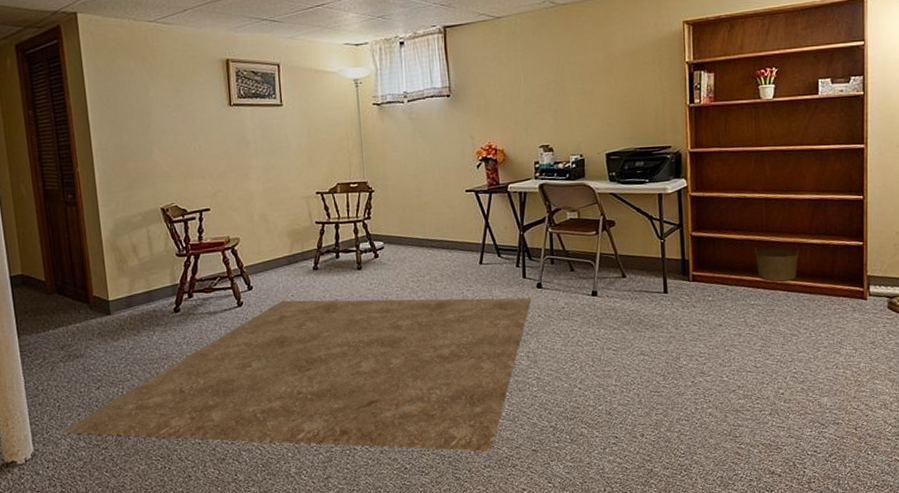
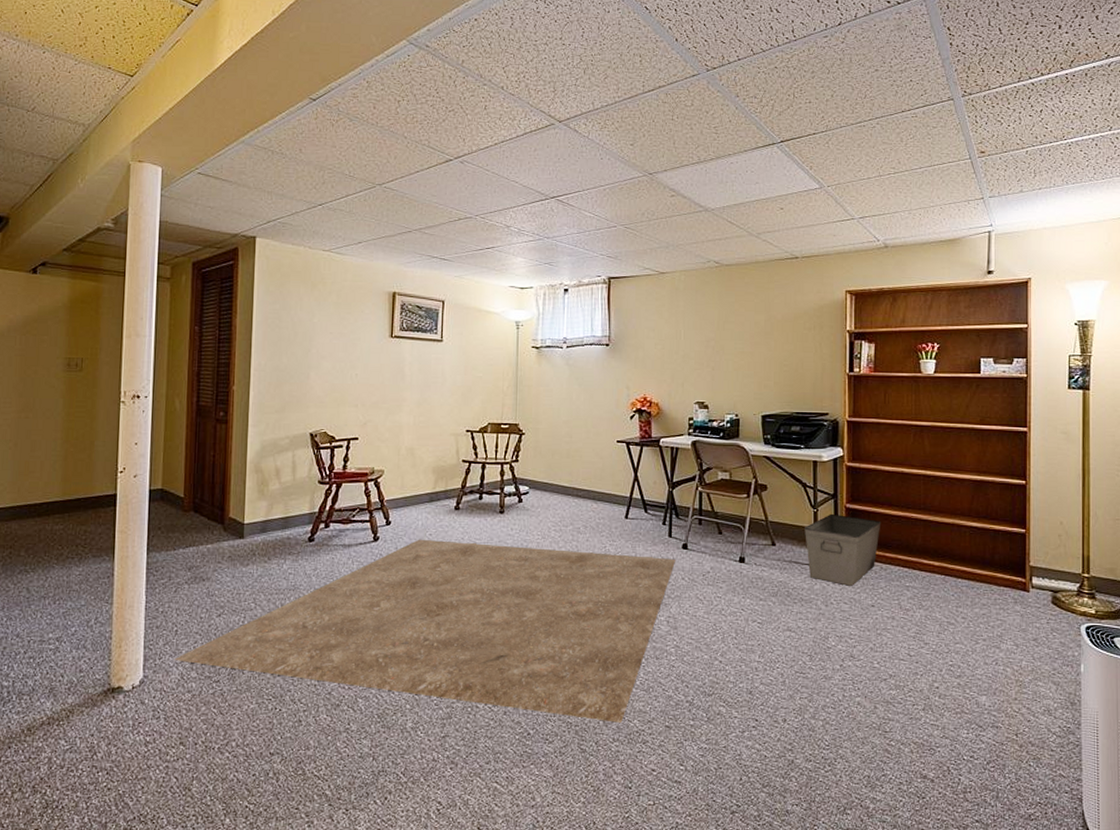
storage bin: none [653,242,726,309] -> present [805,513,882,586]
basket: present [754,246,799,282] -> none [911,525,958,565]

